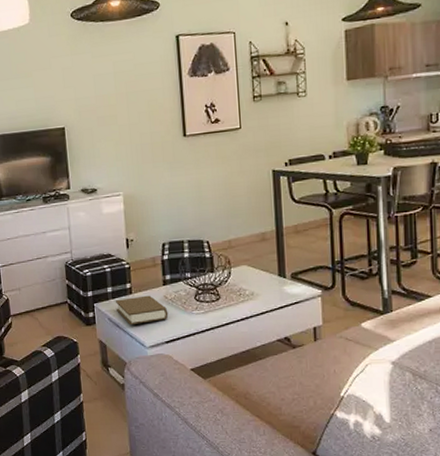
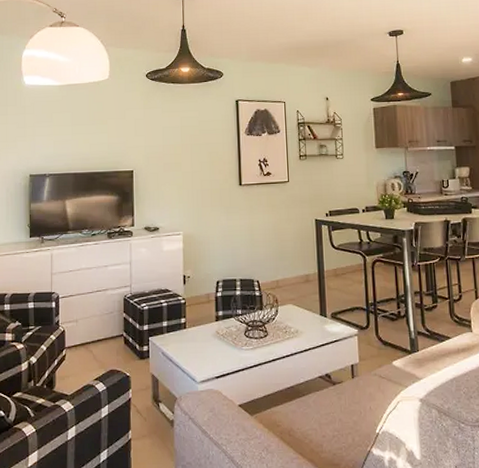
book: present [115,295,169,324] -> none [169,330,220,359]

